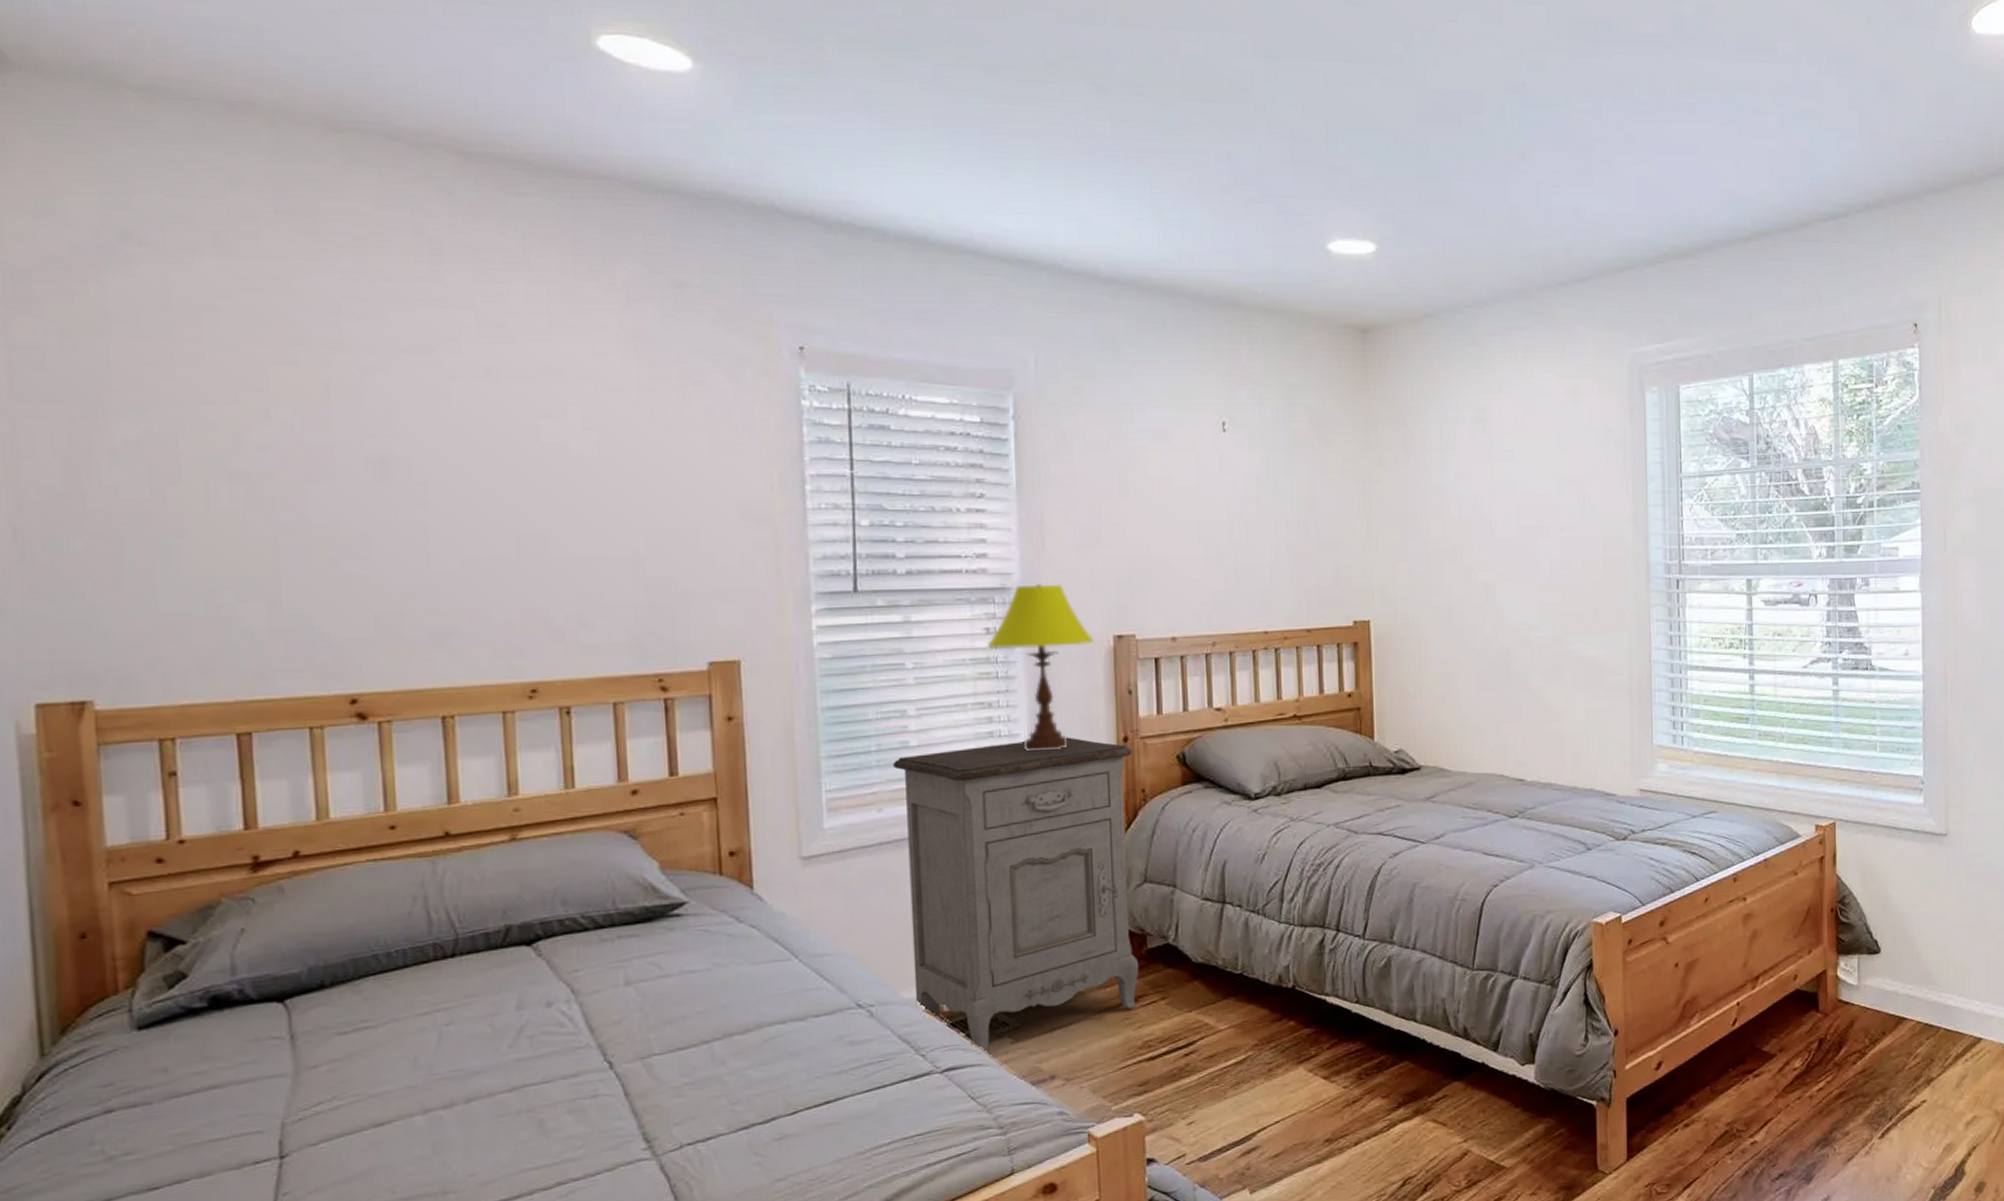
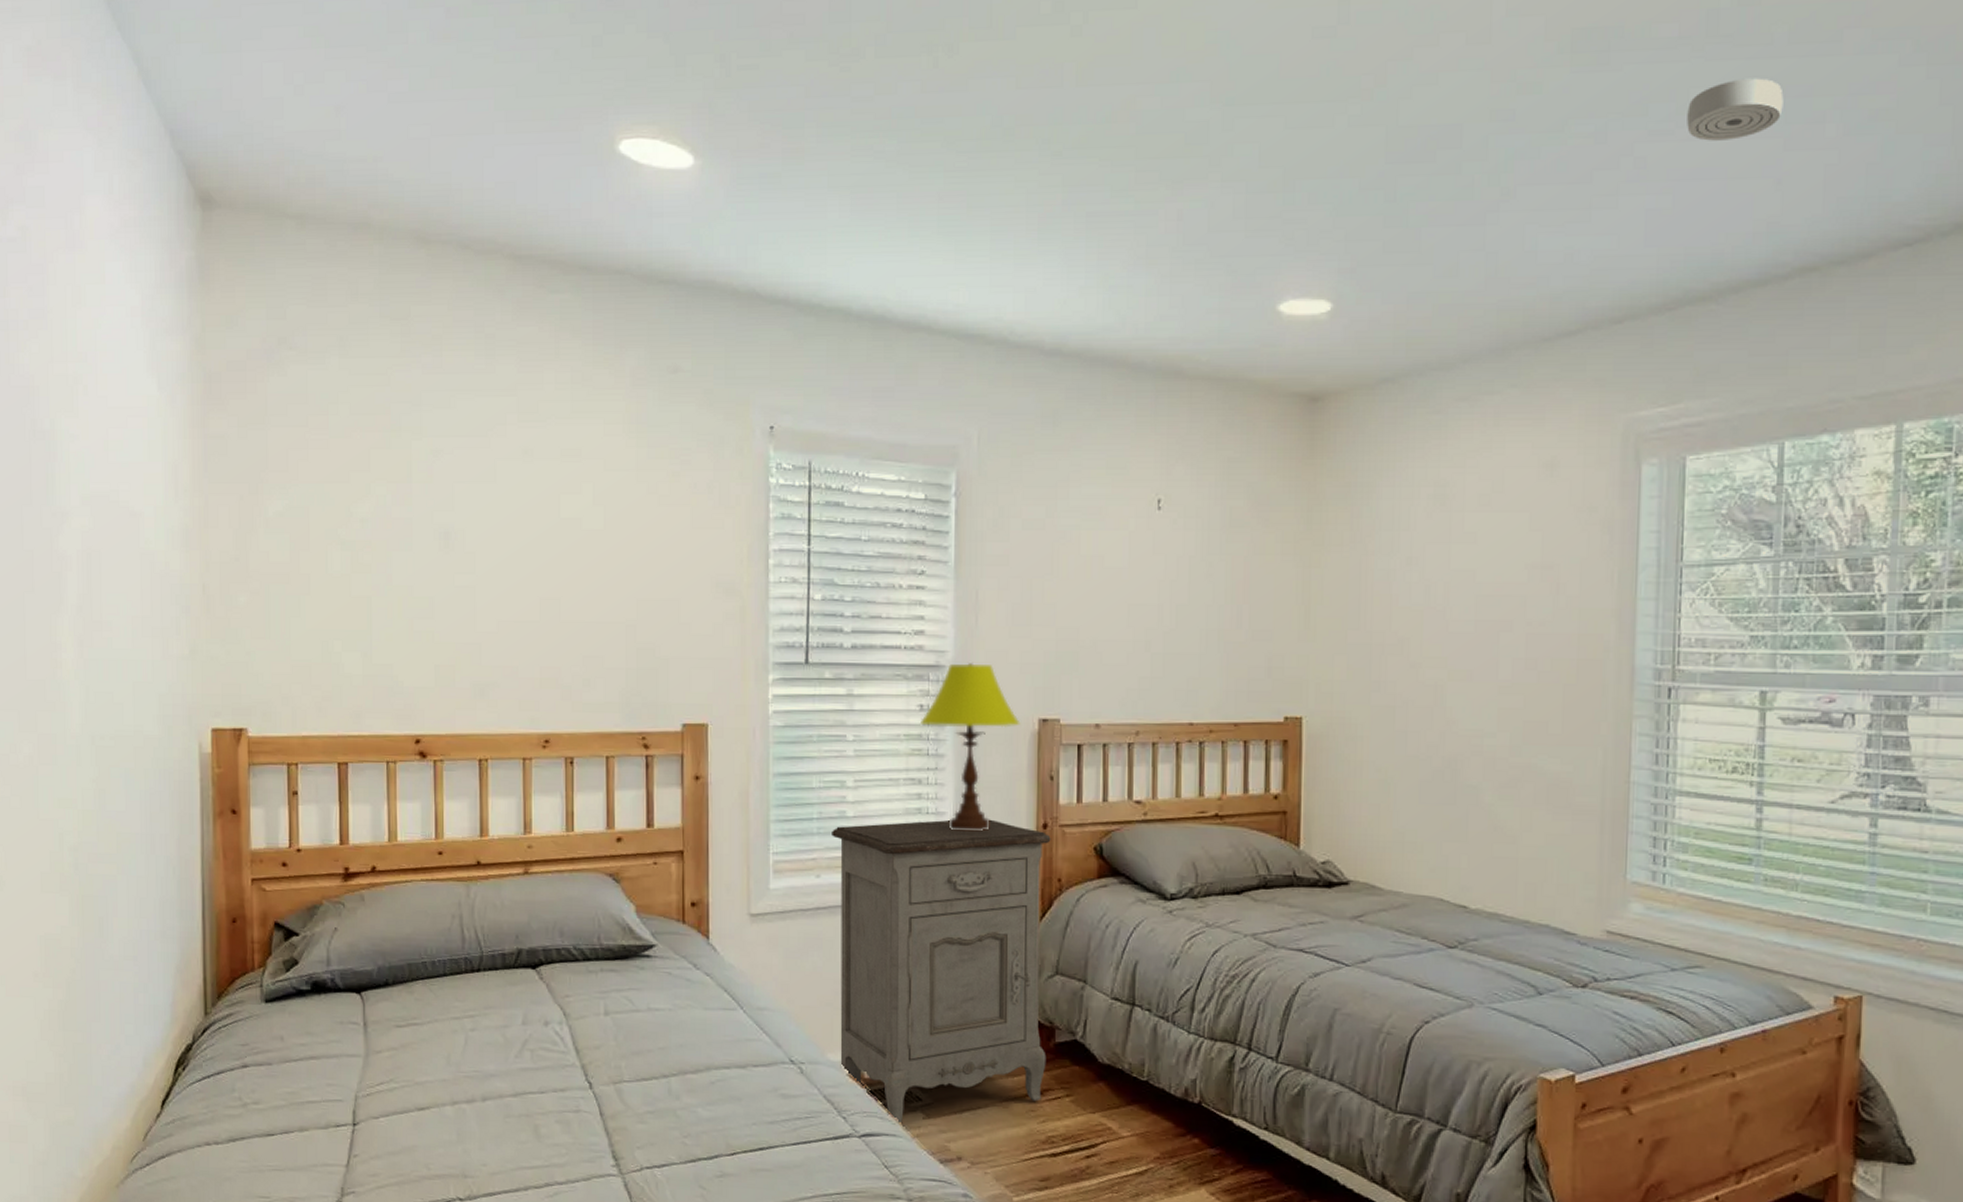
smoke detector: none [1664,74,1737,124] -> present [1687,78,1784,141]

